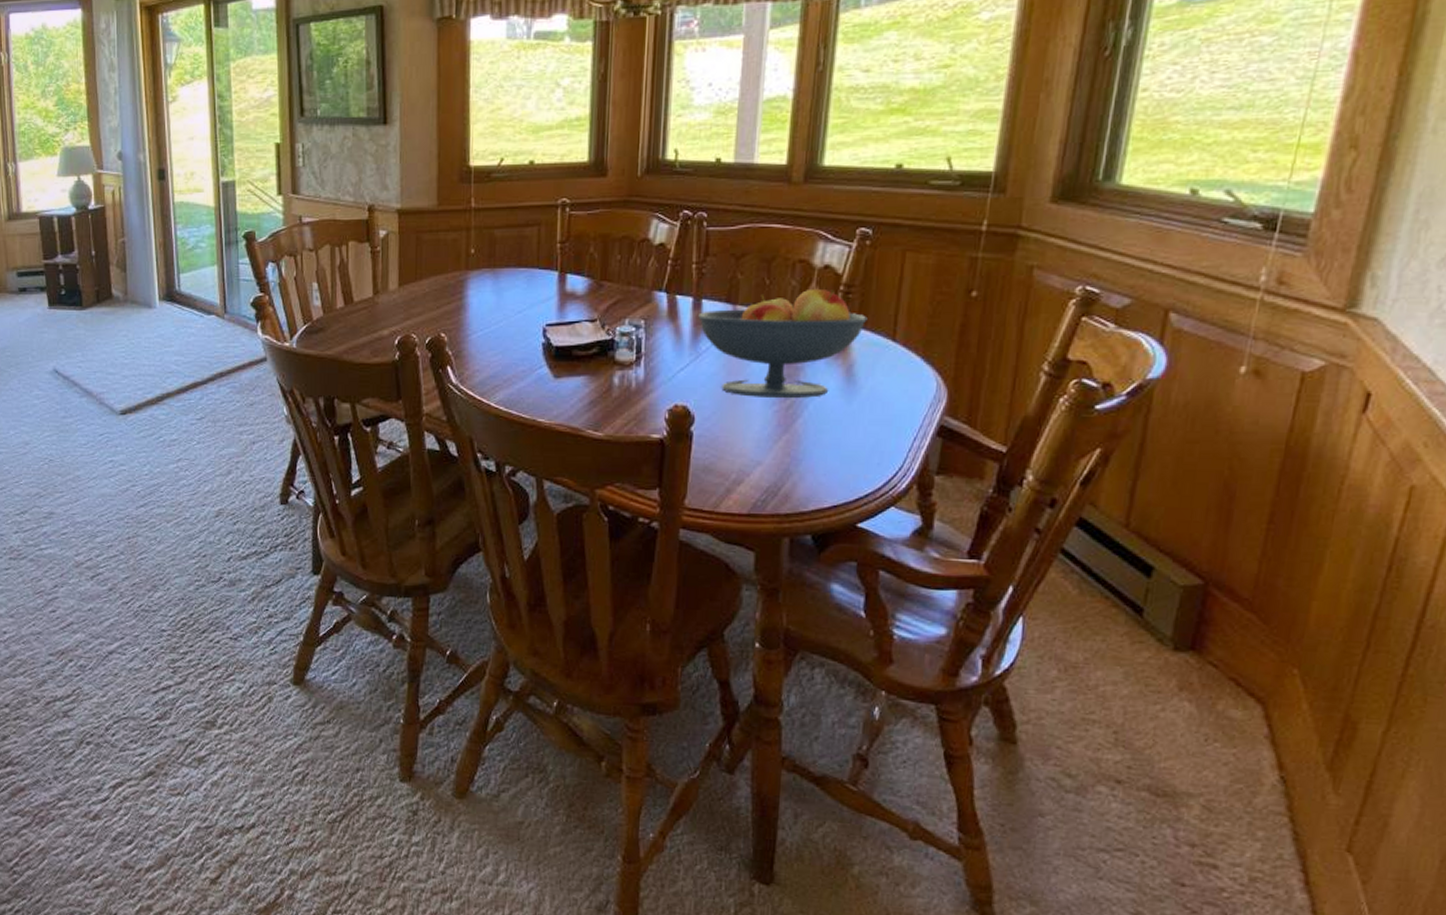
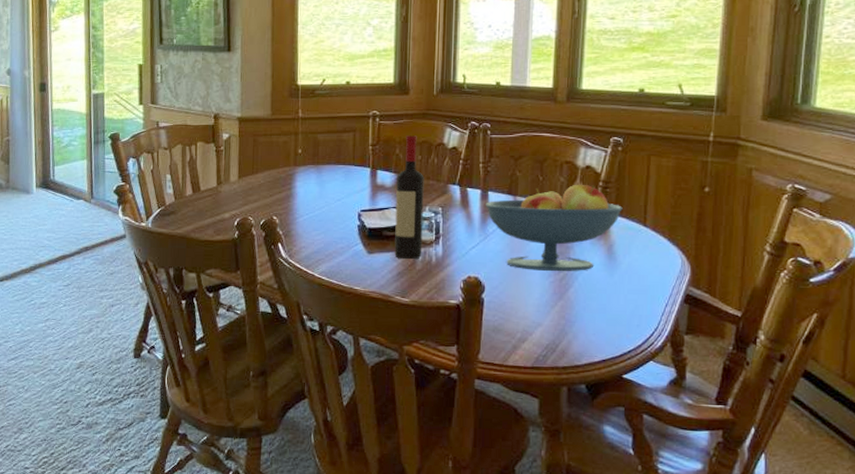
wine bottle: none [586,229,624,385] -> present [394,135,424,260]

